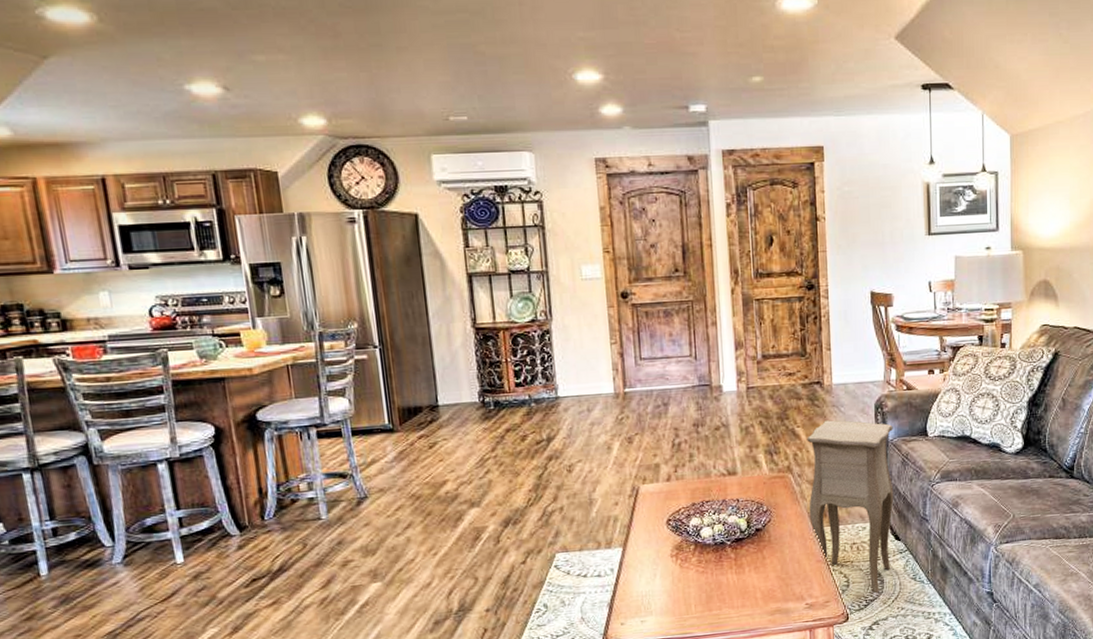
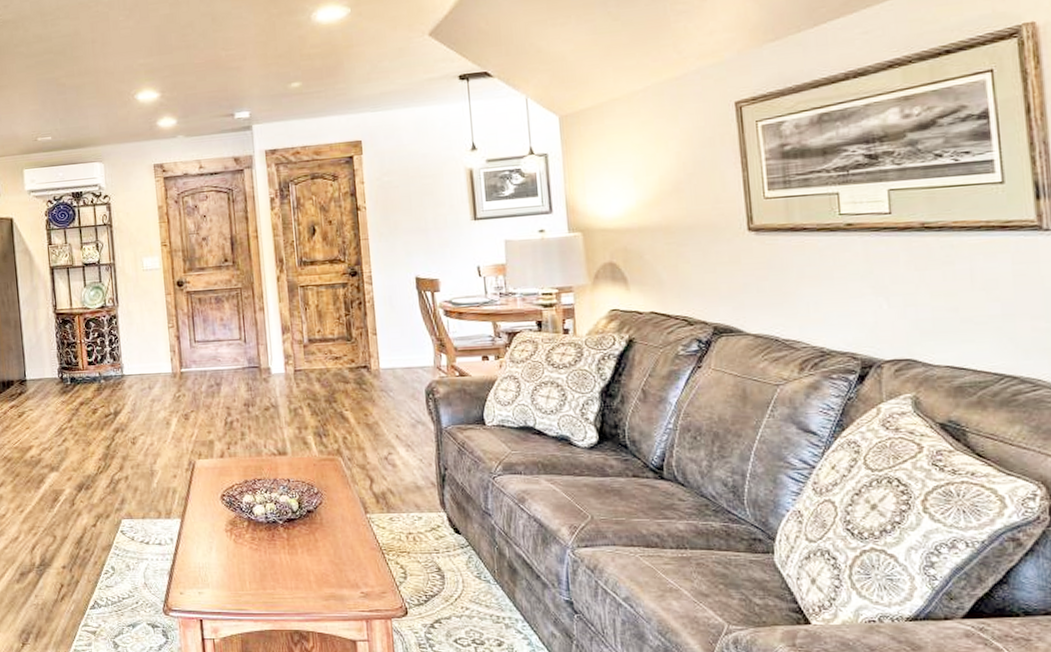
side table: present [807,420,894,594] -> none [356,404,452,589]

